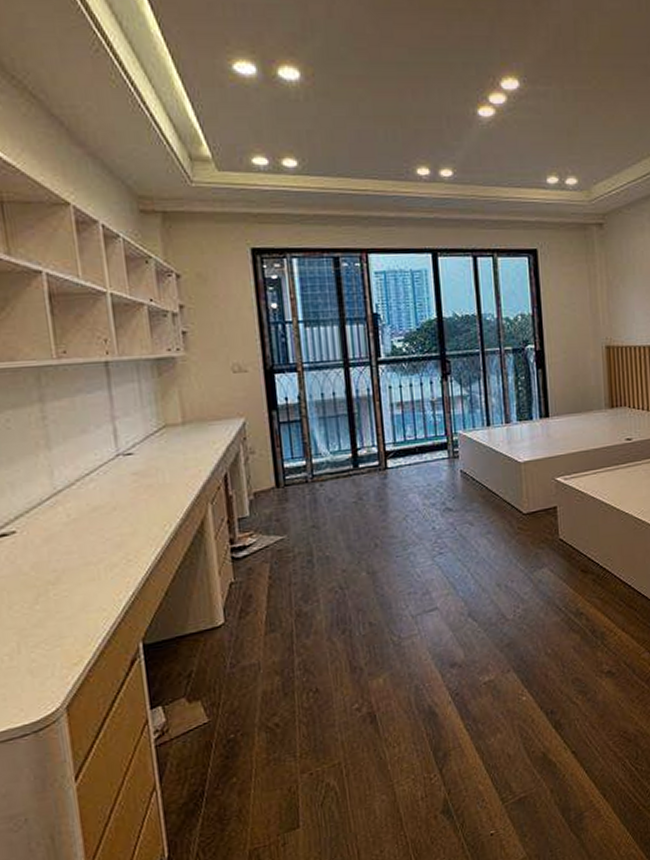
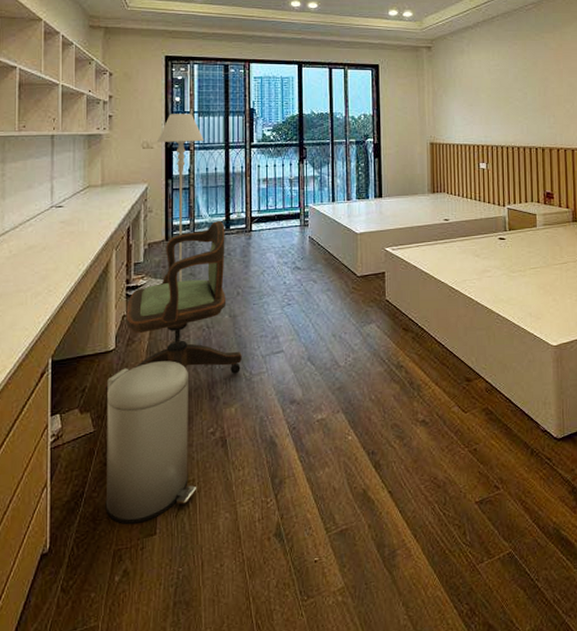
office chair: none [216,457,387,687] -> present [105,220,242,403]
pedal bin: none [219,631,345,821] -> present [105,361,197,524]
floor lamp: none [252,324,314,537] -> present [158,114,204,282]

